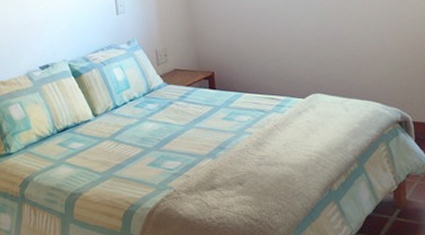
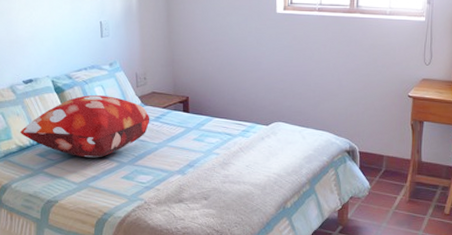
decorative pillow: none [38,77,174,145] -> present [19,95,150,158]

